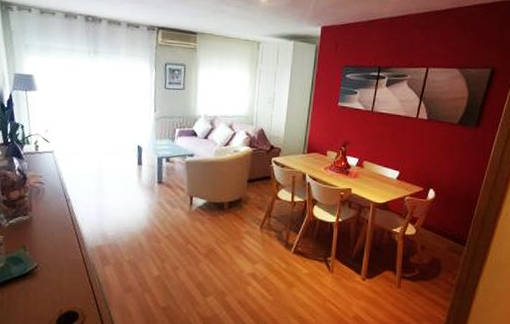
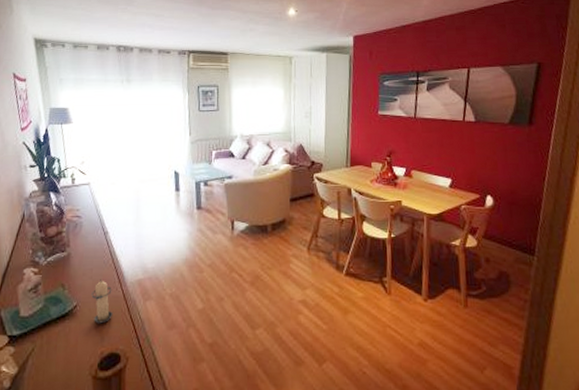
candle: none [52,244,73,284] -> present [91,280,114,324]

